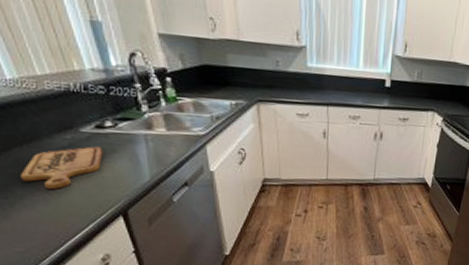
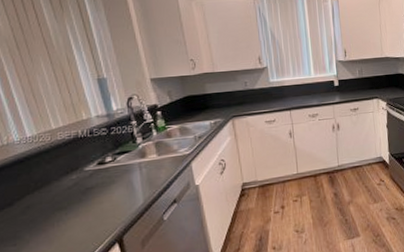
cutting board: present [20,146,103,189] -> none [29,181,103,229]

